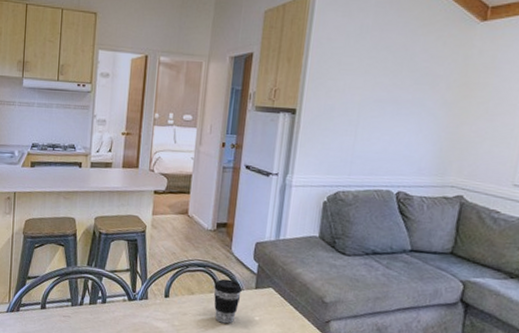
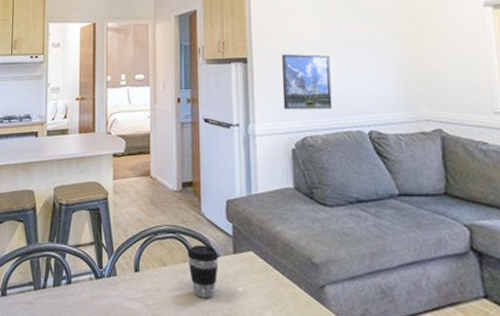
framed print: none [322,108,376,168] -> present [281,53,333,110]

